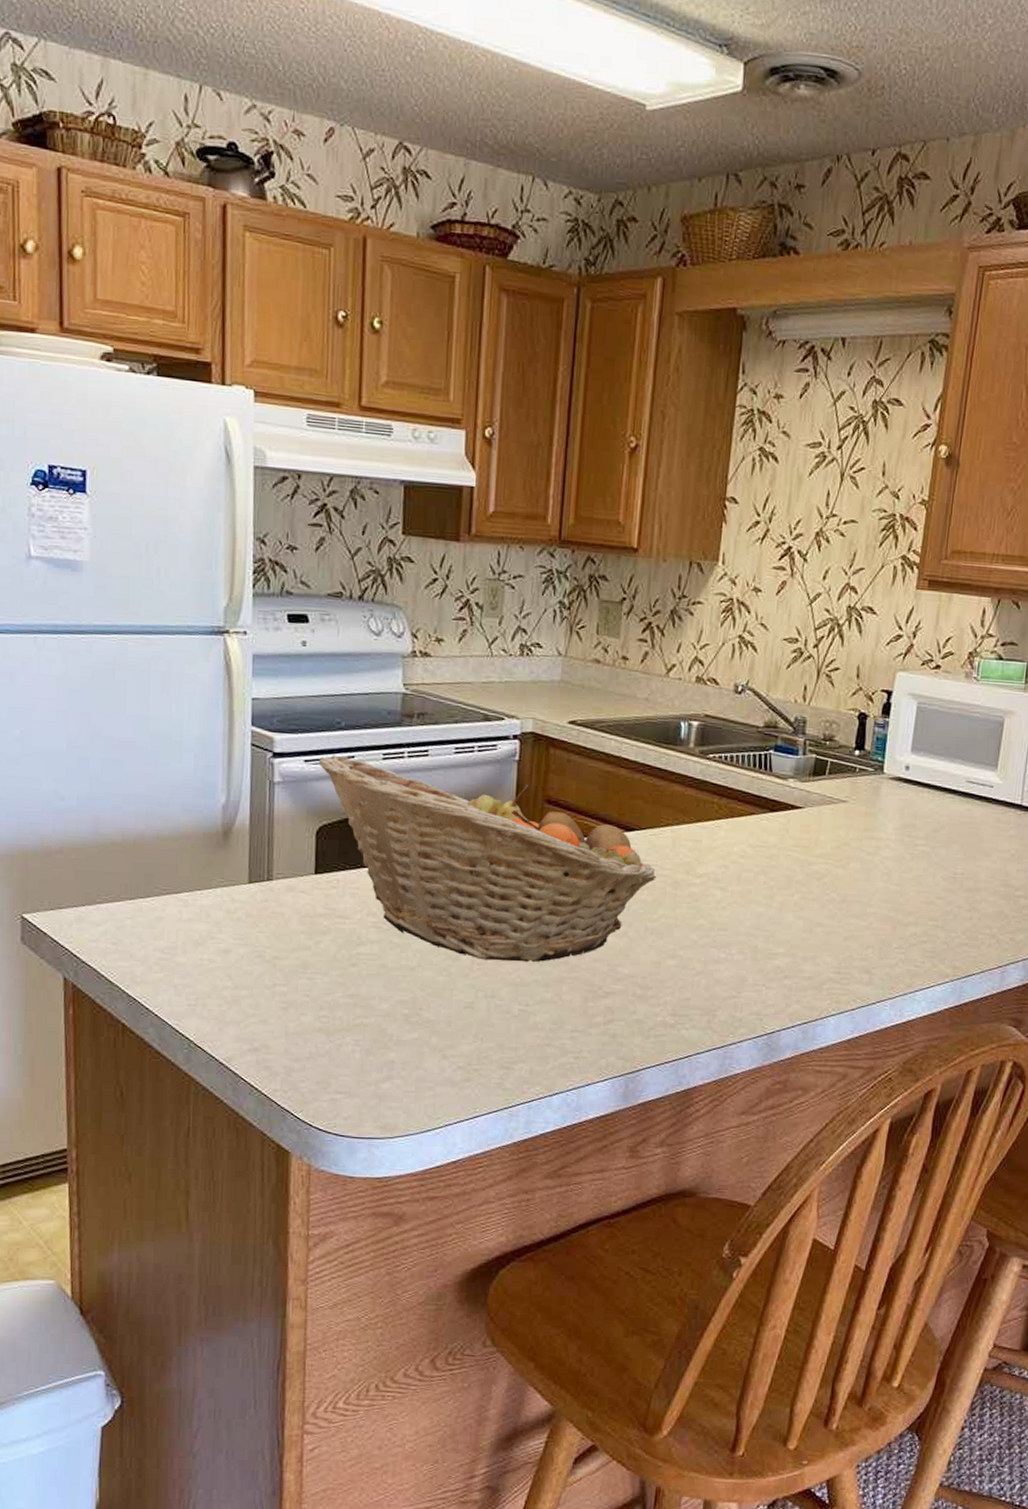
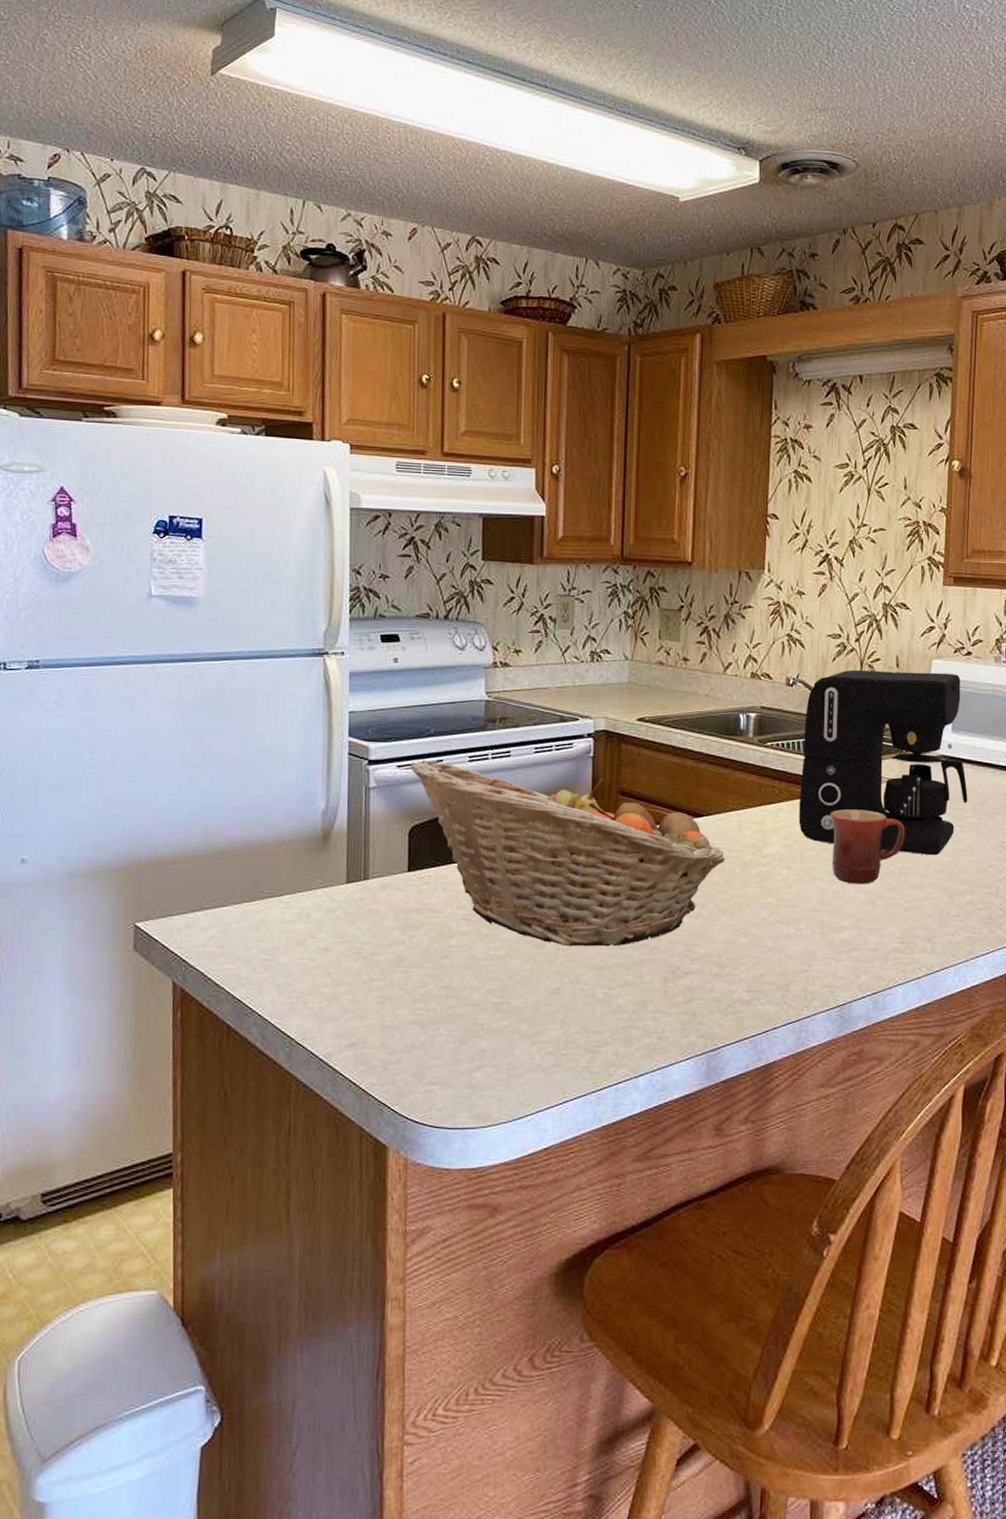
coffee maker: none [737,678,926,884] -> present [799,669,968,856]
mug: none [770,830,852,911] -> present [830,809,906,884]

